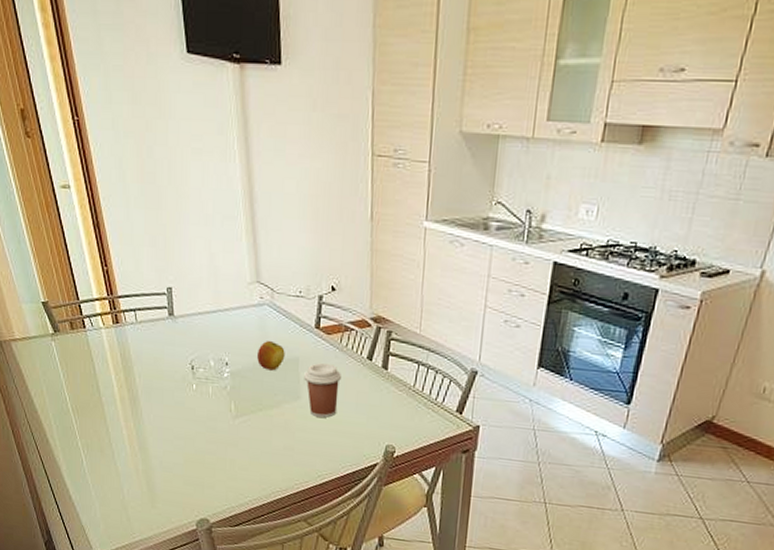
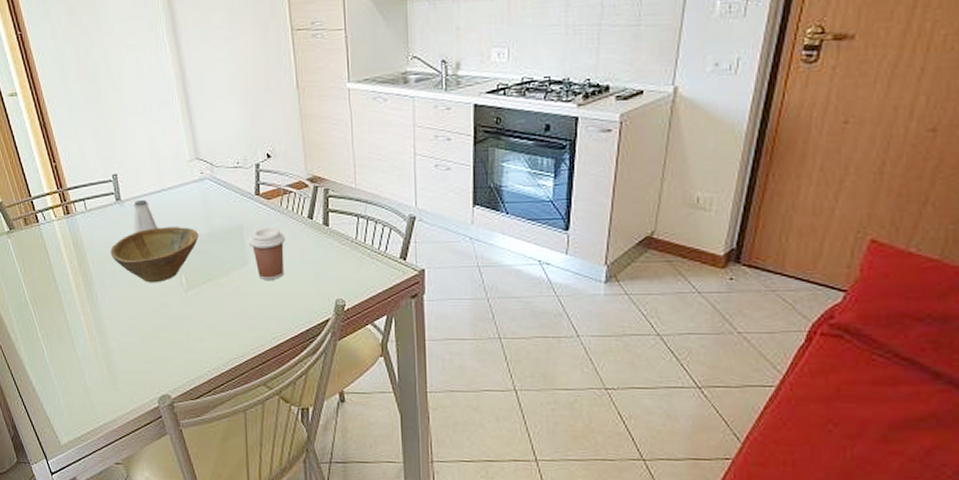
bowl: none [159,348,253,406] -> present [110,227,199,283]
saltshaker: none [185,317,210,353] -> present [133,199,157,234]
apple: present [257,340,285,371] -> none [203,212,229,241]

